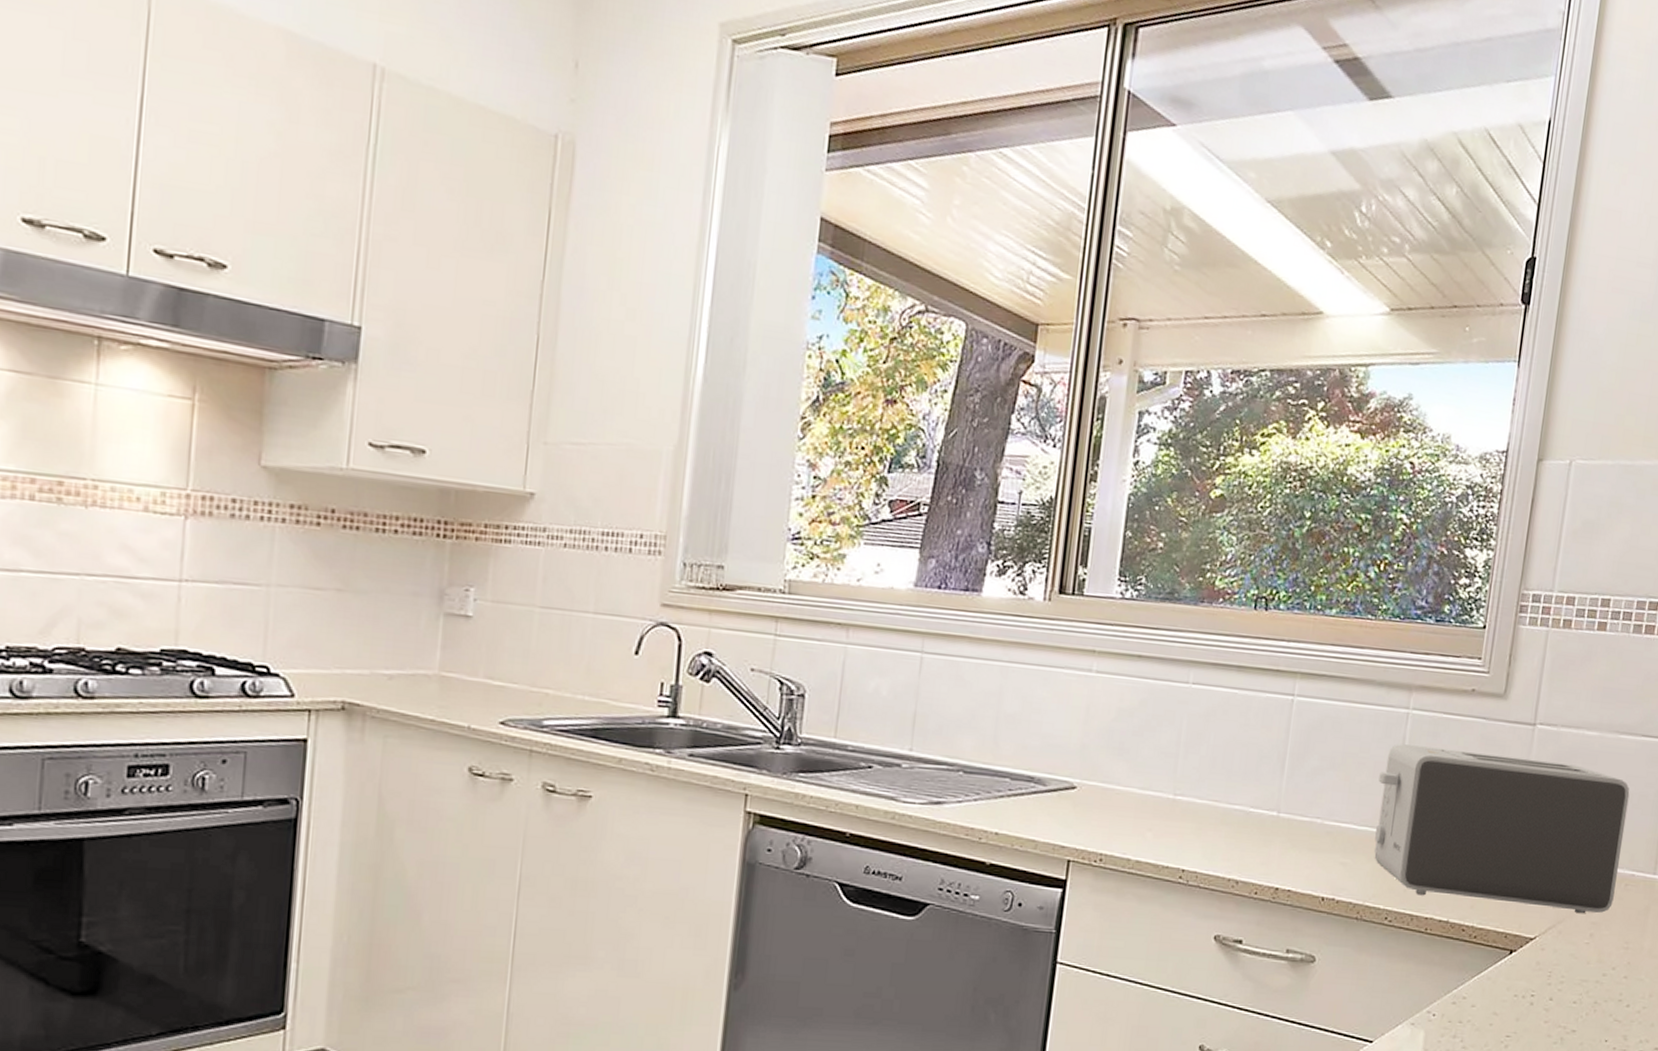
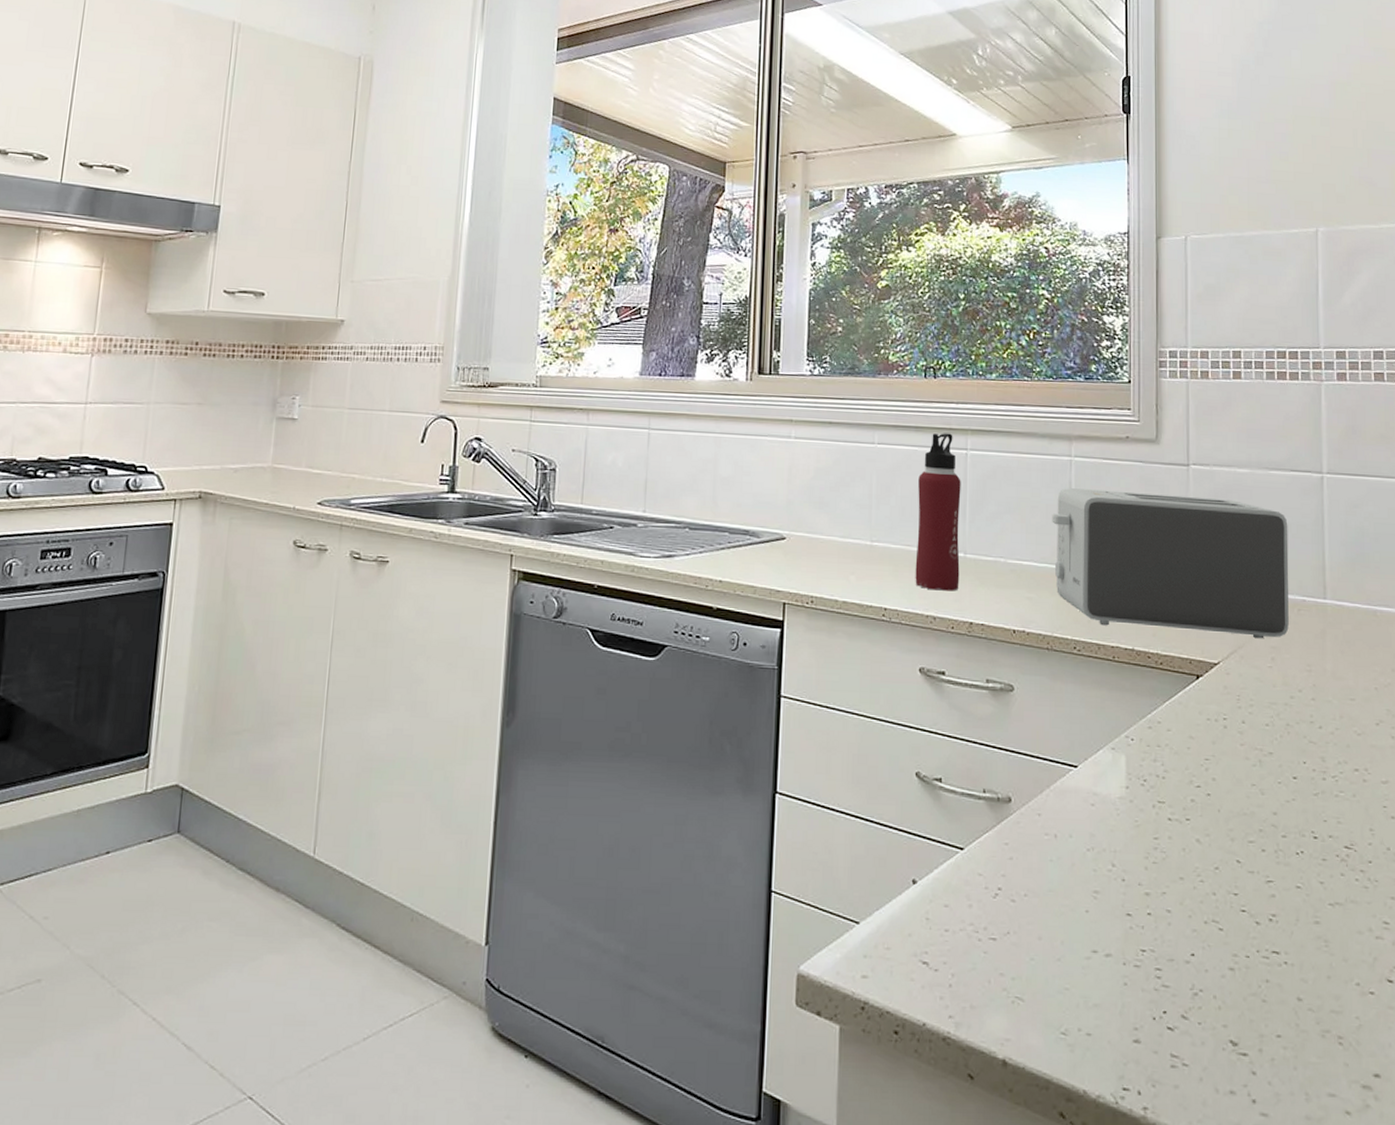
water bottle: none [1219,674,1283,854] -> present [915,433,961,591]

